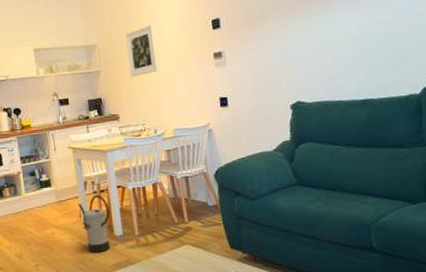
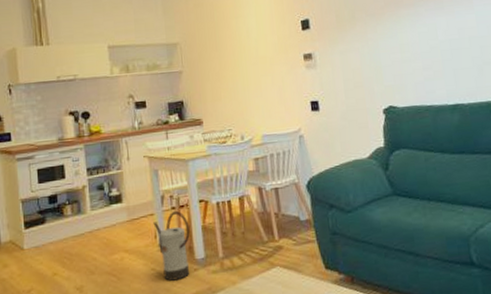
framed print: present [126,24,159,78] -> none [211,23,246,79]

